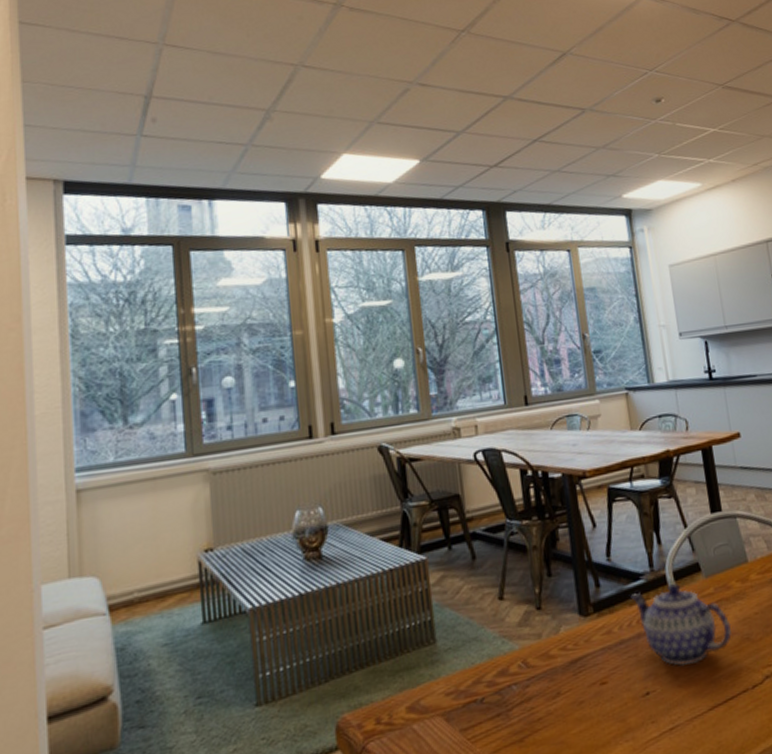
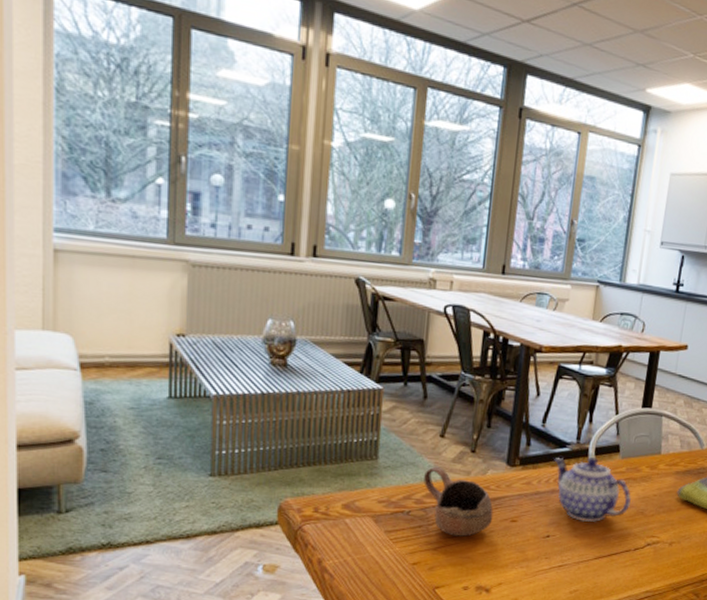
cup: none [490,635,579,719] -> present [424,466,493,537]

